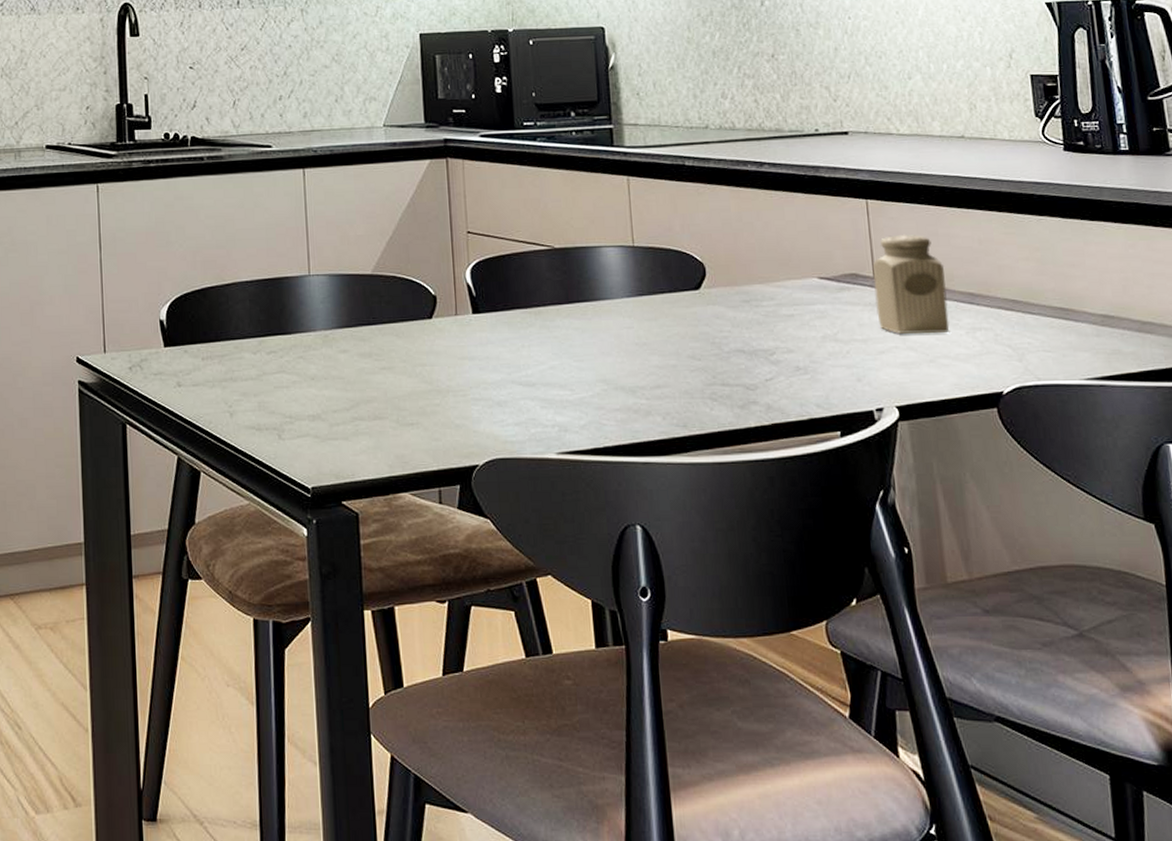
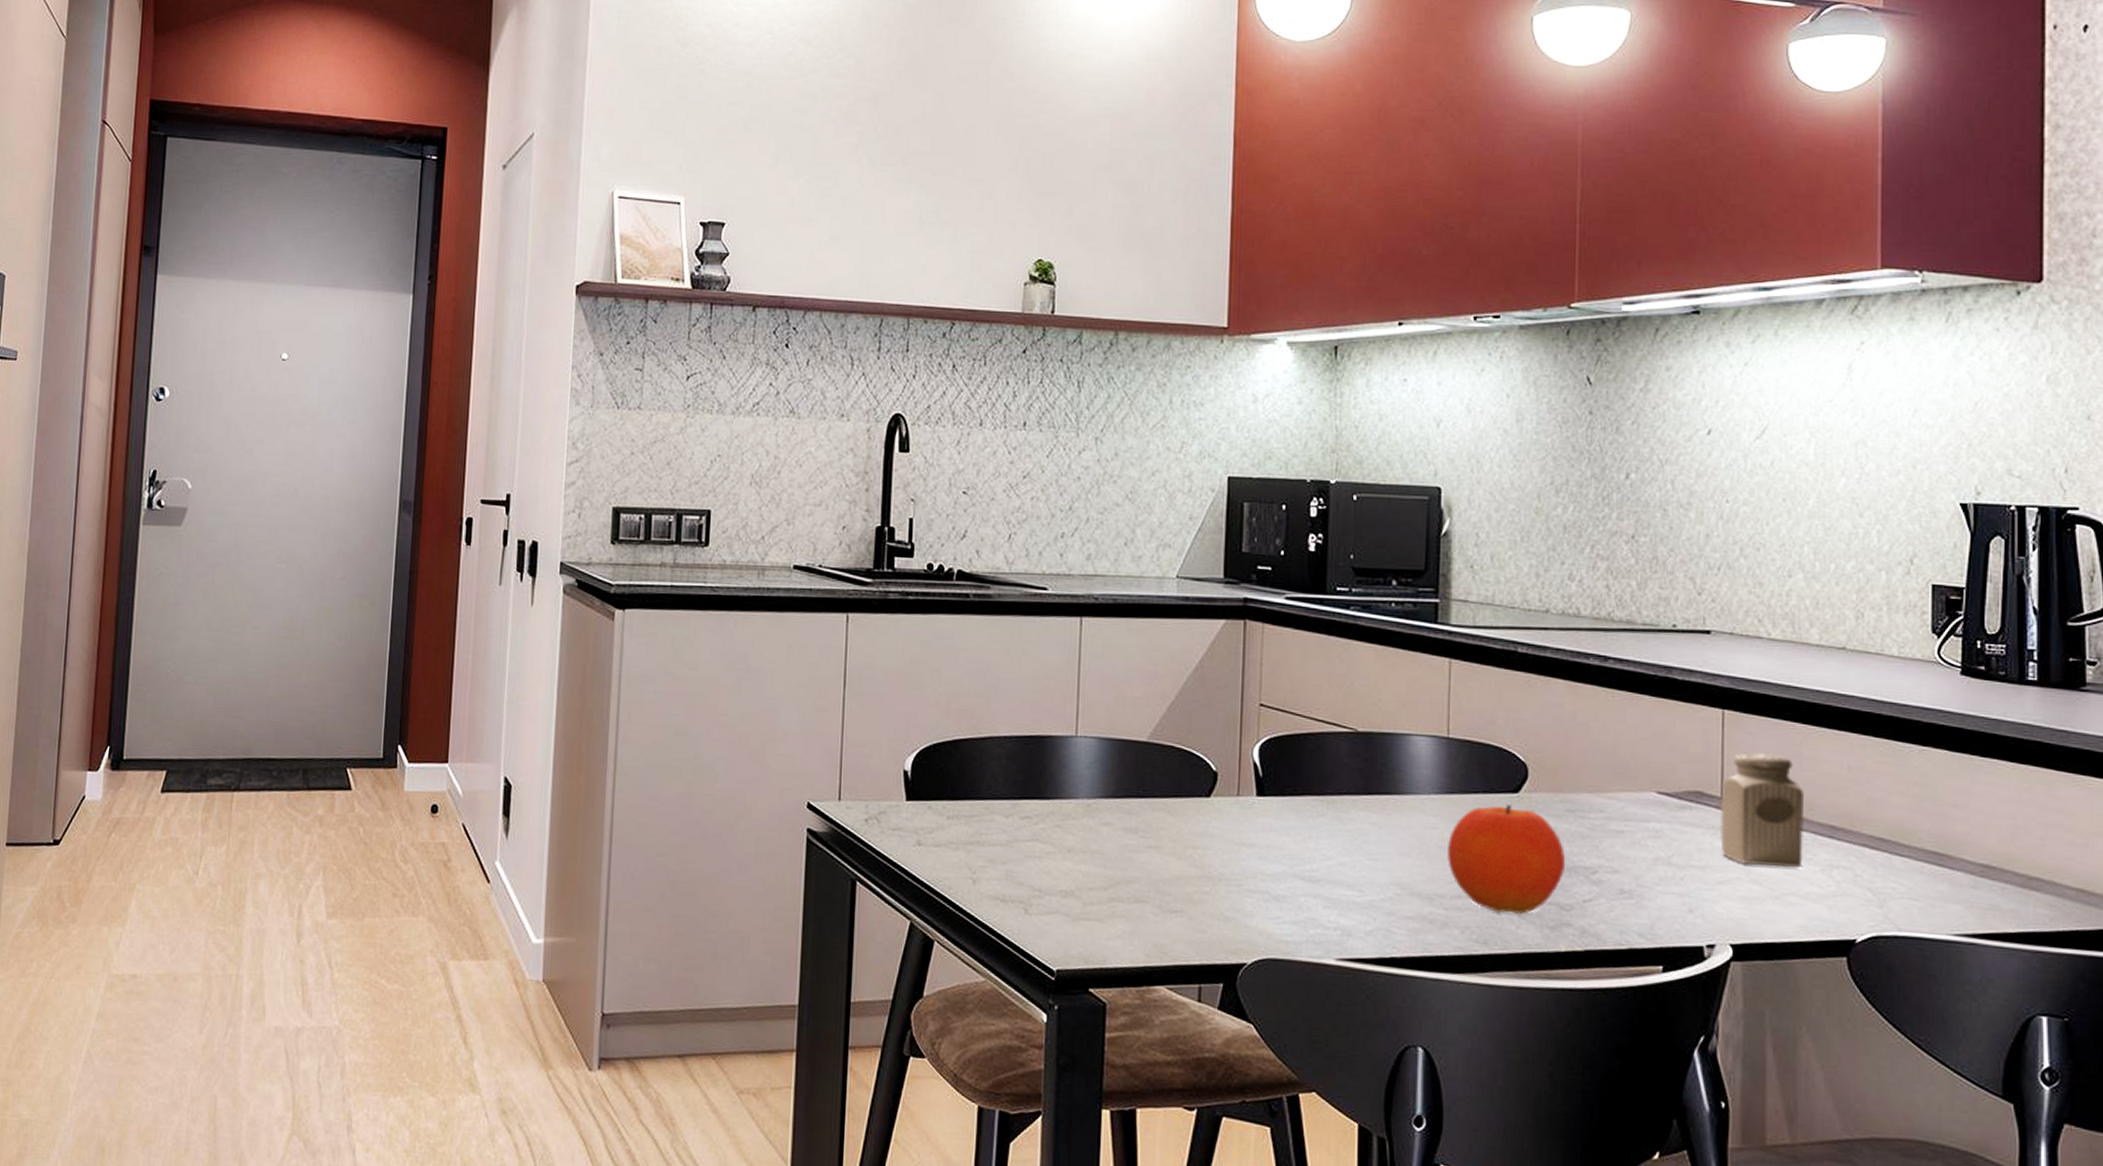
fruit: none [643,301,747,397] -> present [1447,804,1566,914]

